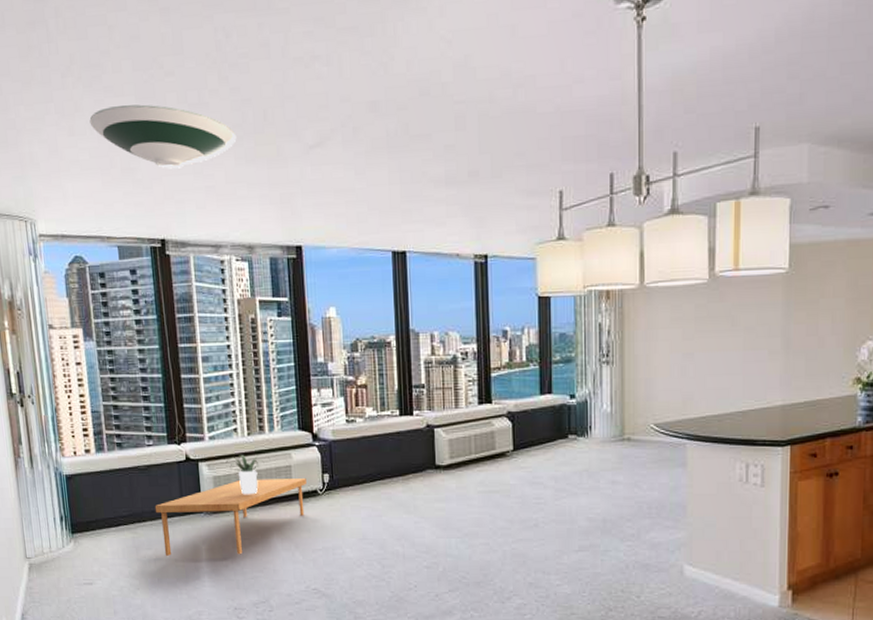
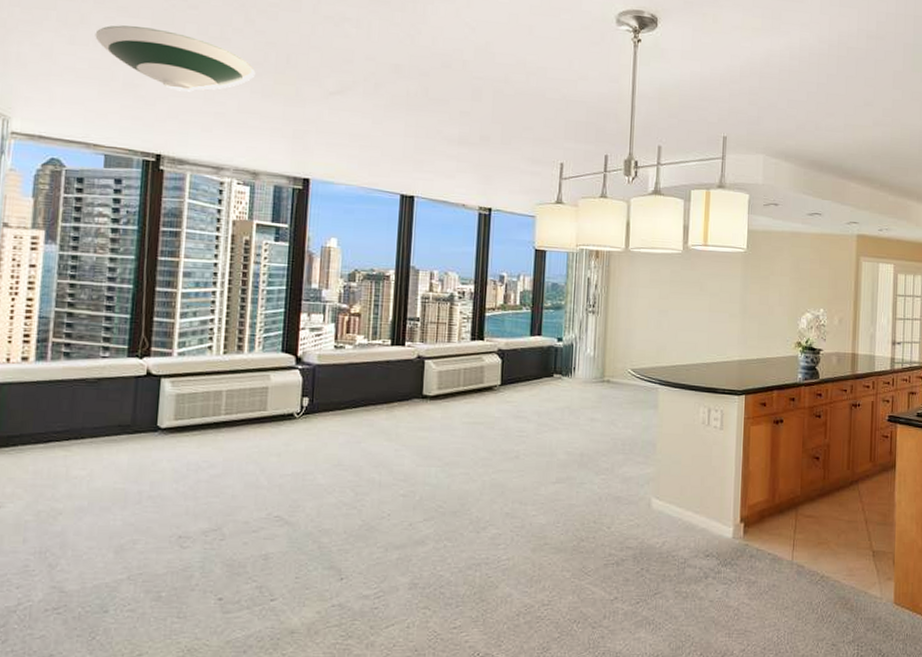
coffee table: present [154,479,307,556] -> none [98,399,283,478]
potted plant: present [225,455,269,495] -> none [193,374,245,415]

